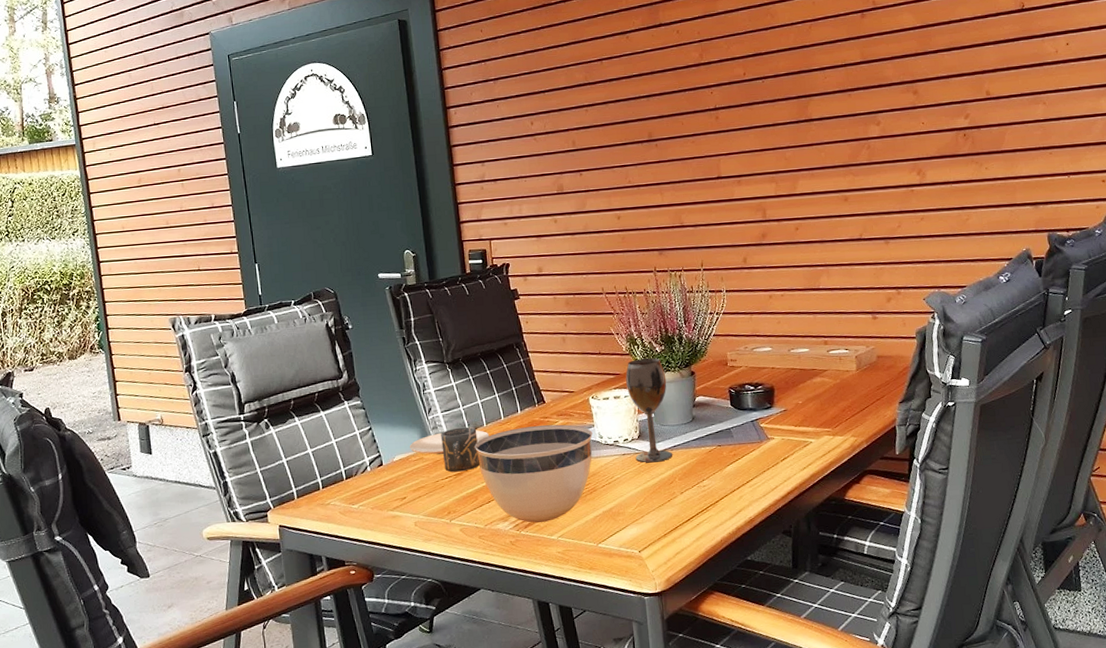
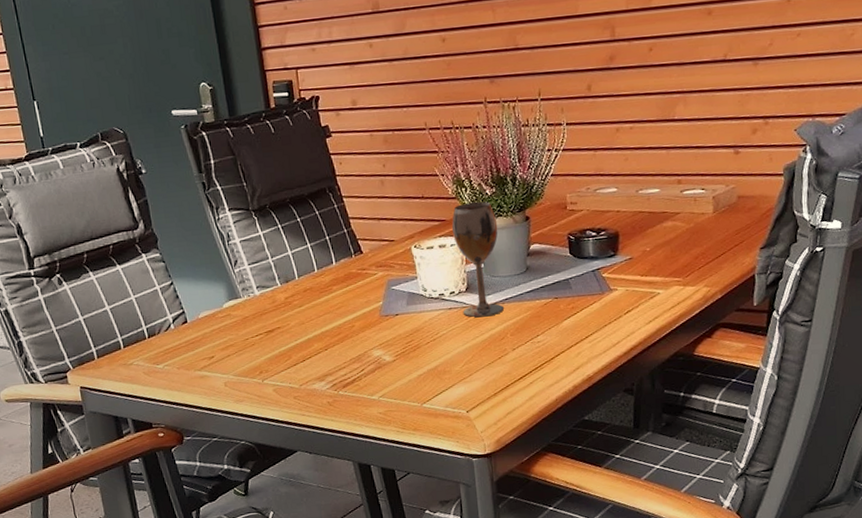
plate: present [409,430,490,455] -> none [215,284,302,311]
cup: present [441,426,480,472] -> none [249,280,292,329]
bowl: present [474,424,593,523] -> none [286,276,416,383]

